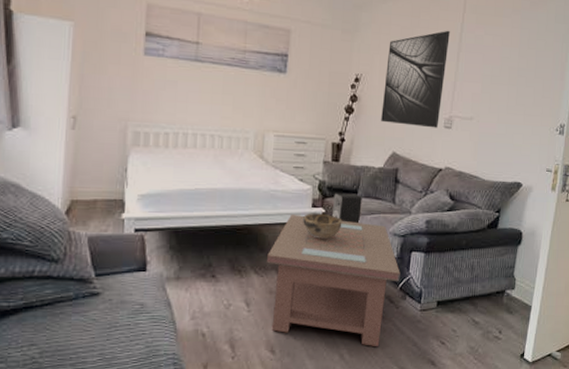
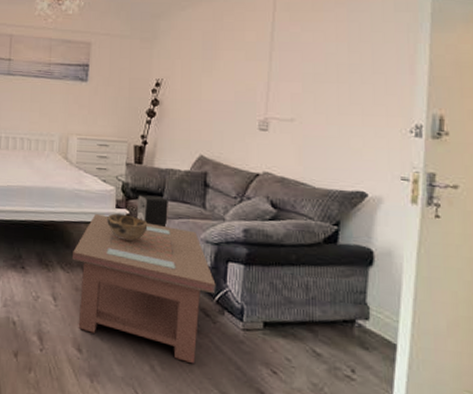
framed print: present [381,30,450,128] -> none [185,30,259,131]

